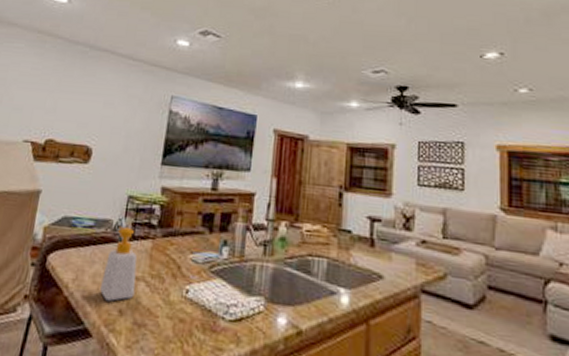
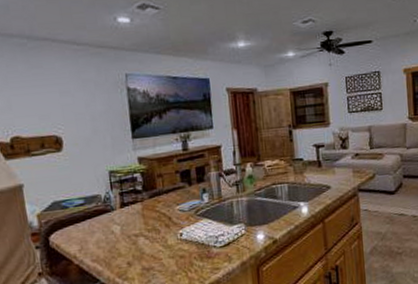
soap bottle: present [100,225,137,301] -> none [104,197,137,259]

